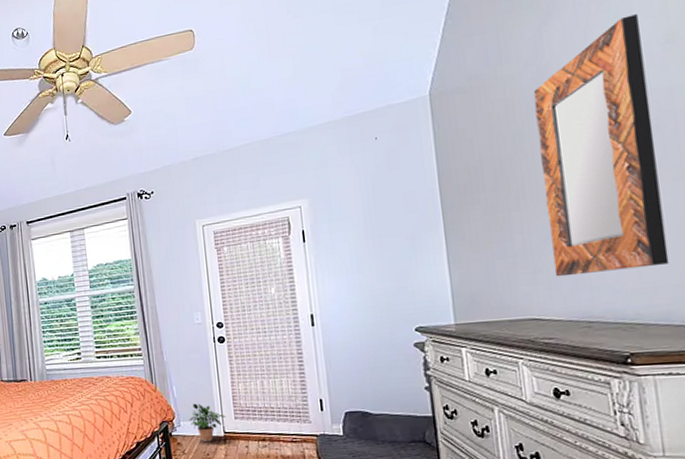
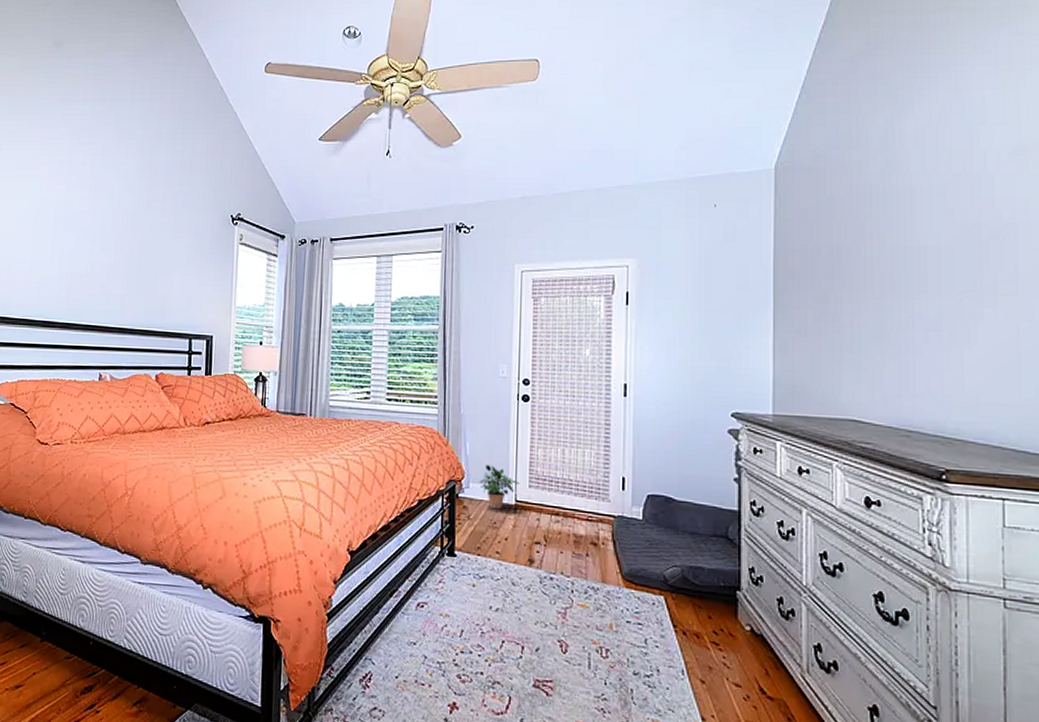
home mirror: present [533,14,670,277] -> none [879,119,994,382]

